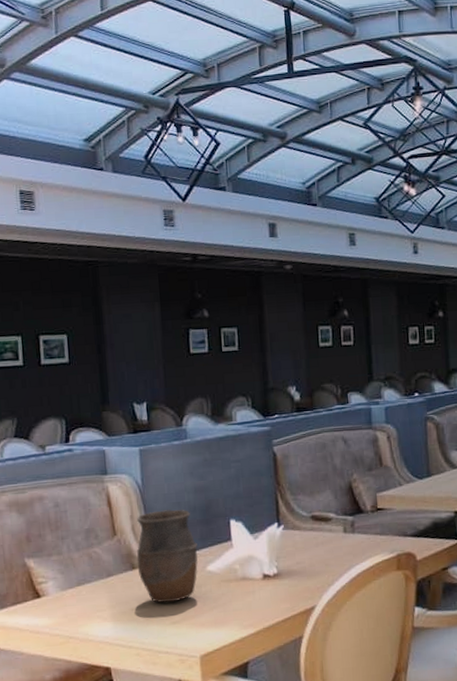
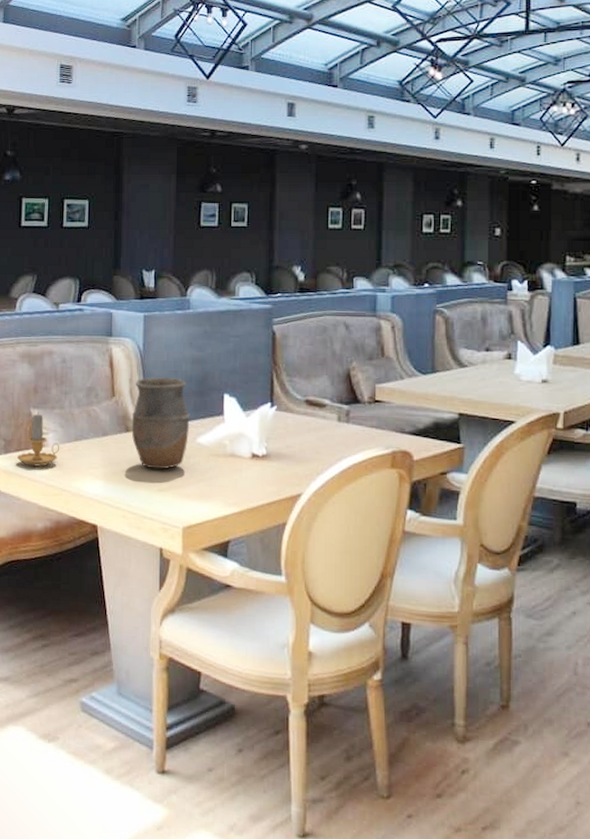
candle: none [15,561,61,618] -> present [17,412,59,467]

